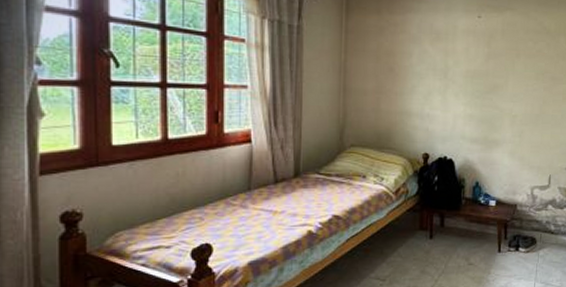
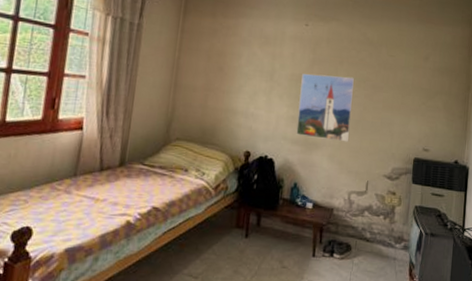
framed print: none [475,69,533,138] -> present [296,73,355,142]

